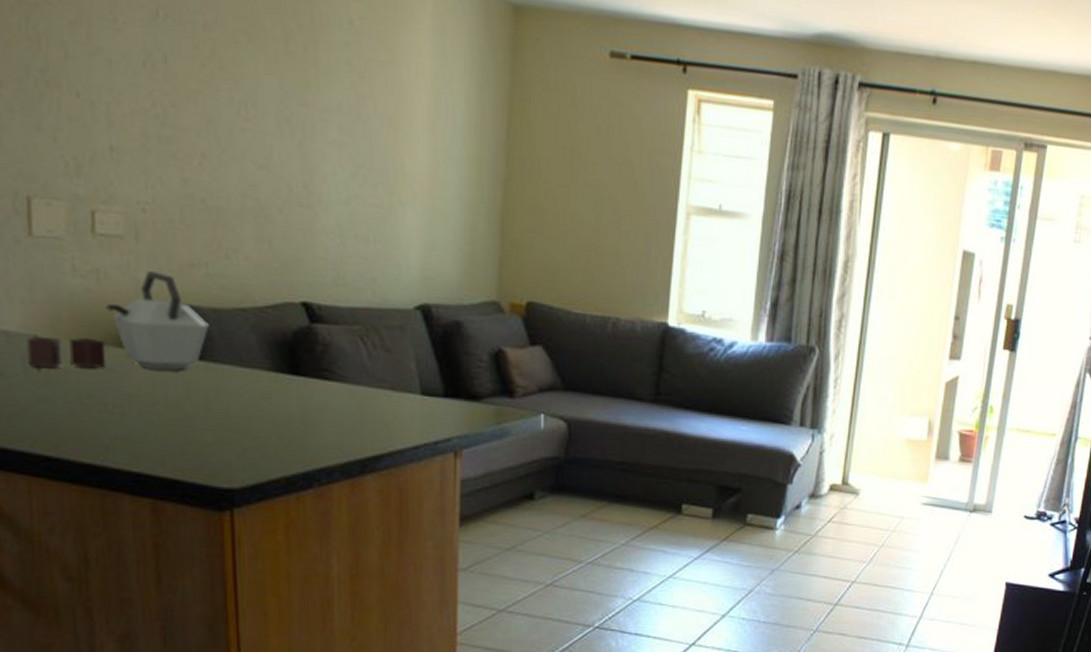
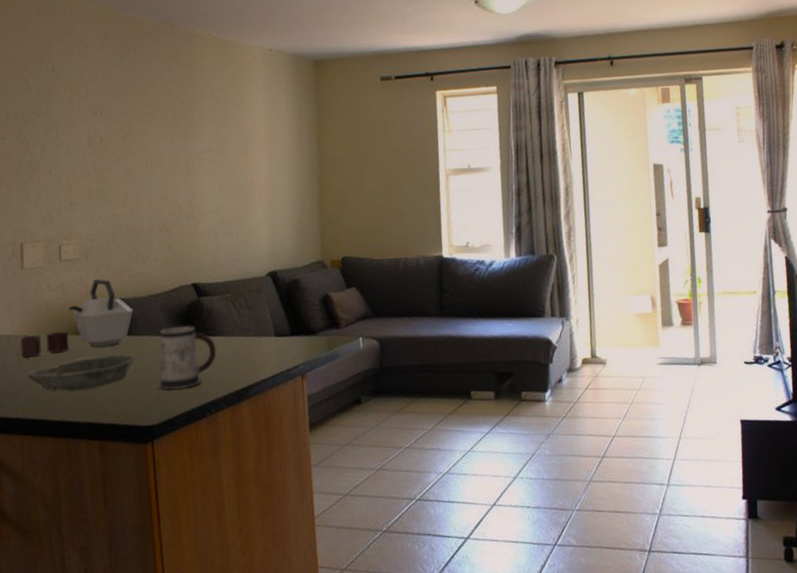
bowl: none [36,382,209,428] -> present [26,354,135,392]
mug: none [245,358,334,447] -> present [159,325,217,390]

